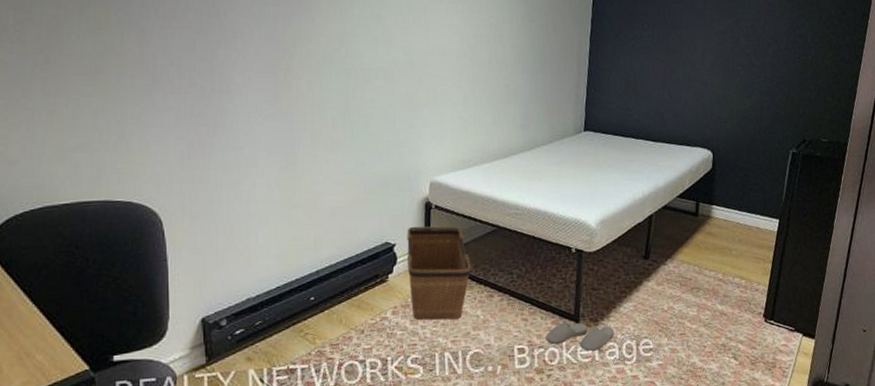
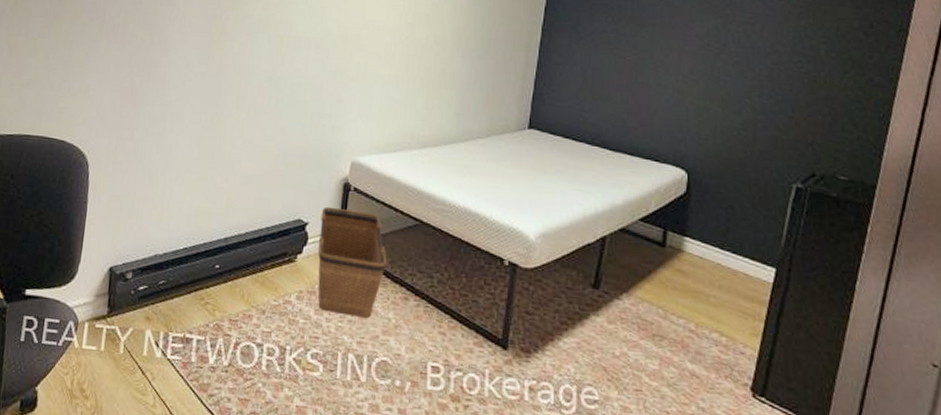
slippers: present [546,322,615,351] -> none [465,345,551,388]

